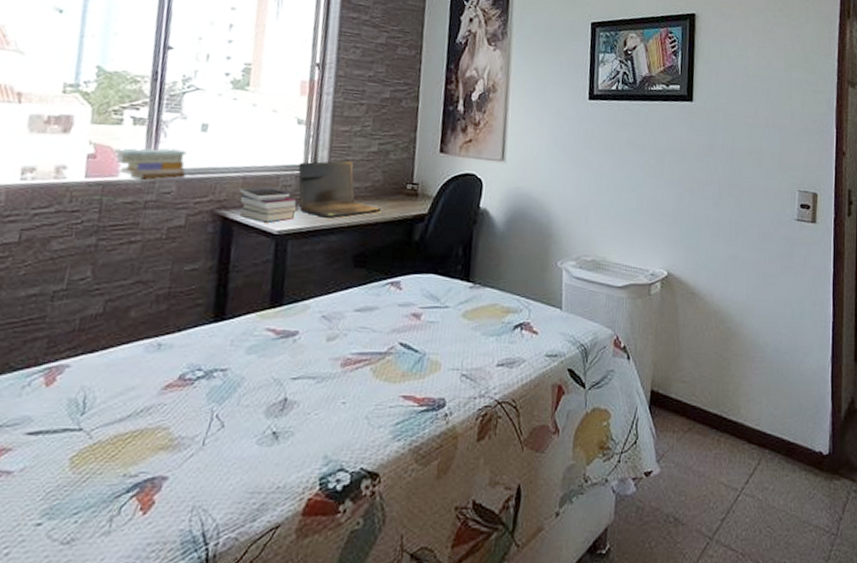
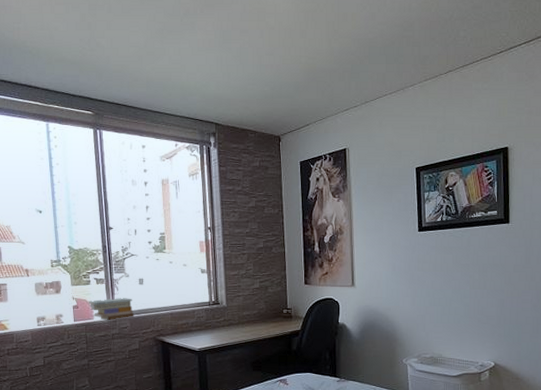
books: present [239,186,299,223] -> none [170,319,210,343]
laptop: present [298,161,382,219] -> none [206,296,267,338]

